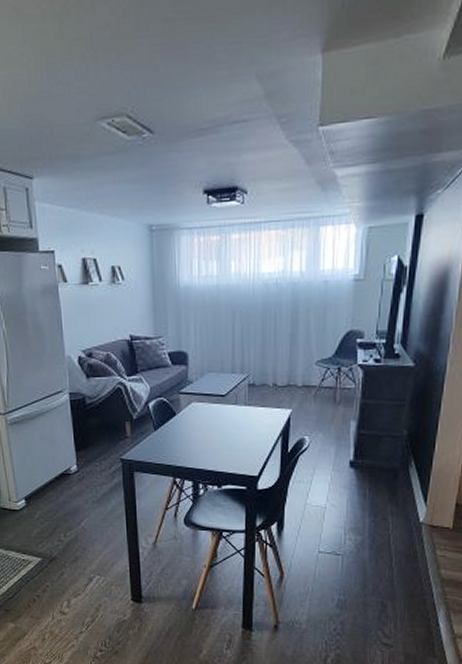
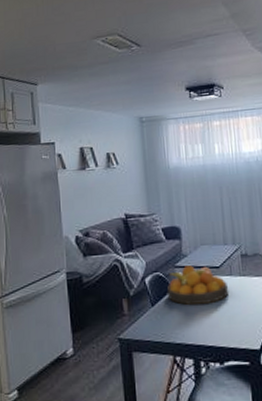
fruit bowl: none [170,392,233,432] -> present [166,265,229,305]

